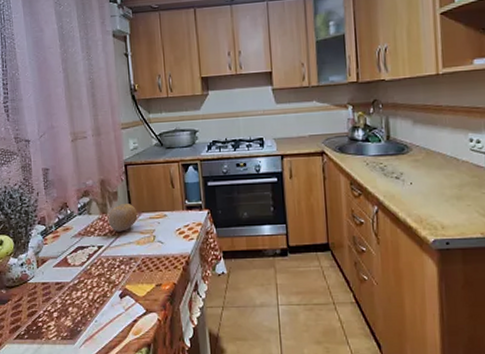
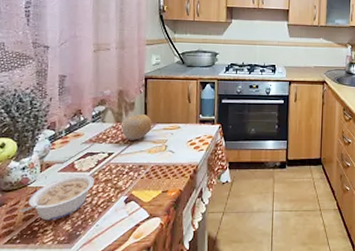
legume: none [23,268,88,317] -> present [19,174,94,221]

